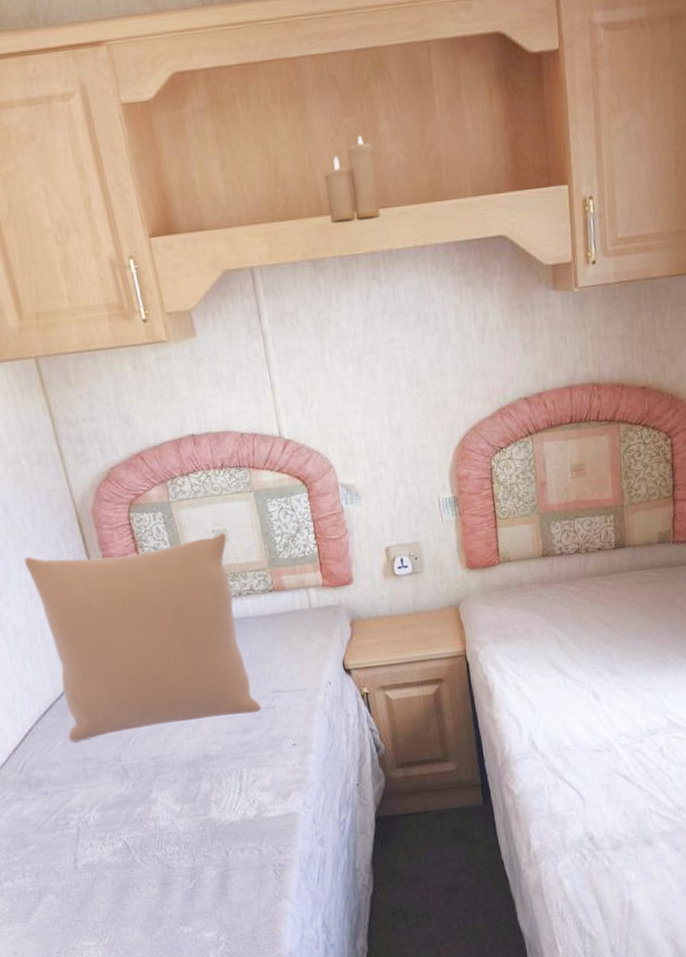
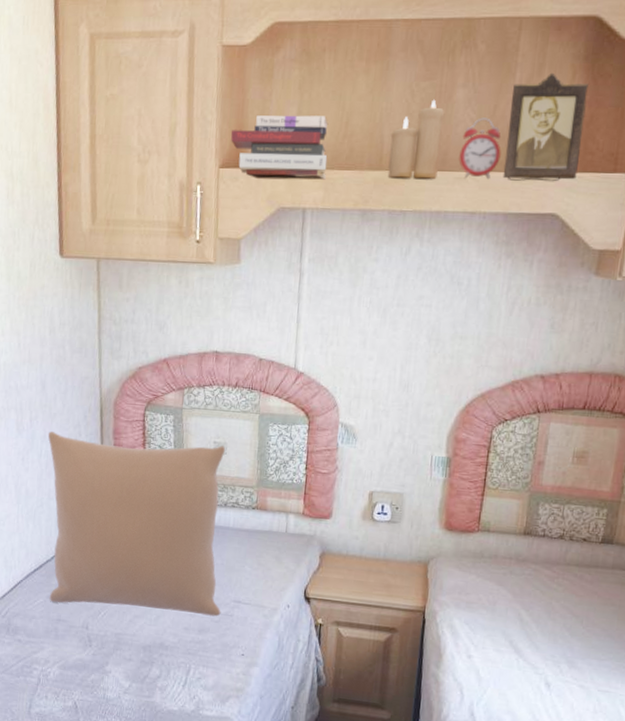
books: none [153,167,267,245] -> present [231,115,329,181]
alarm clock: none [396,147,439,213] -> present [459,117,501,180]
photo frame: none [435,93,515,208] -> present [502,72,588,182]

